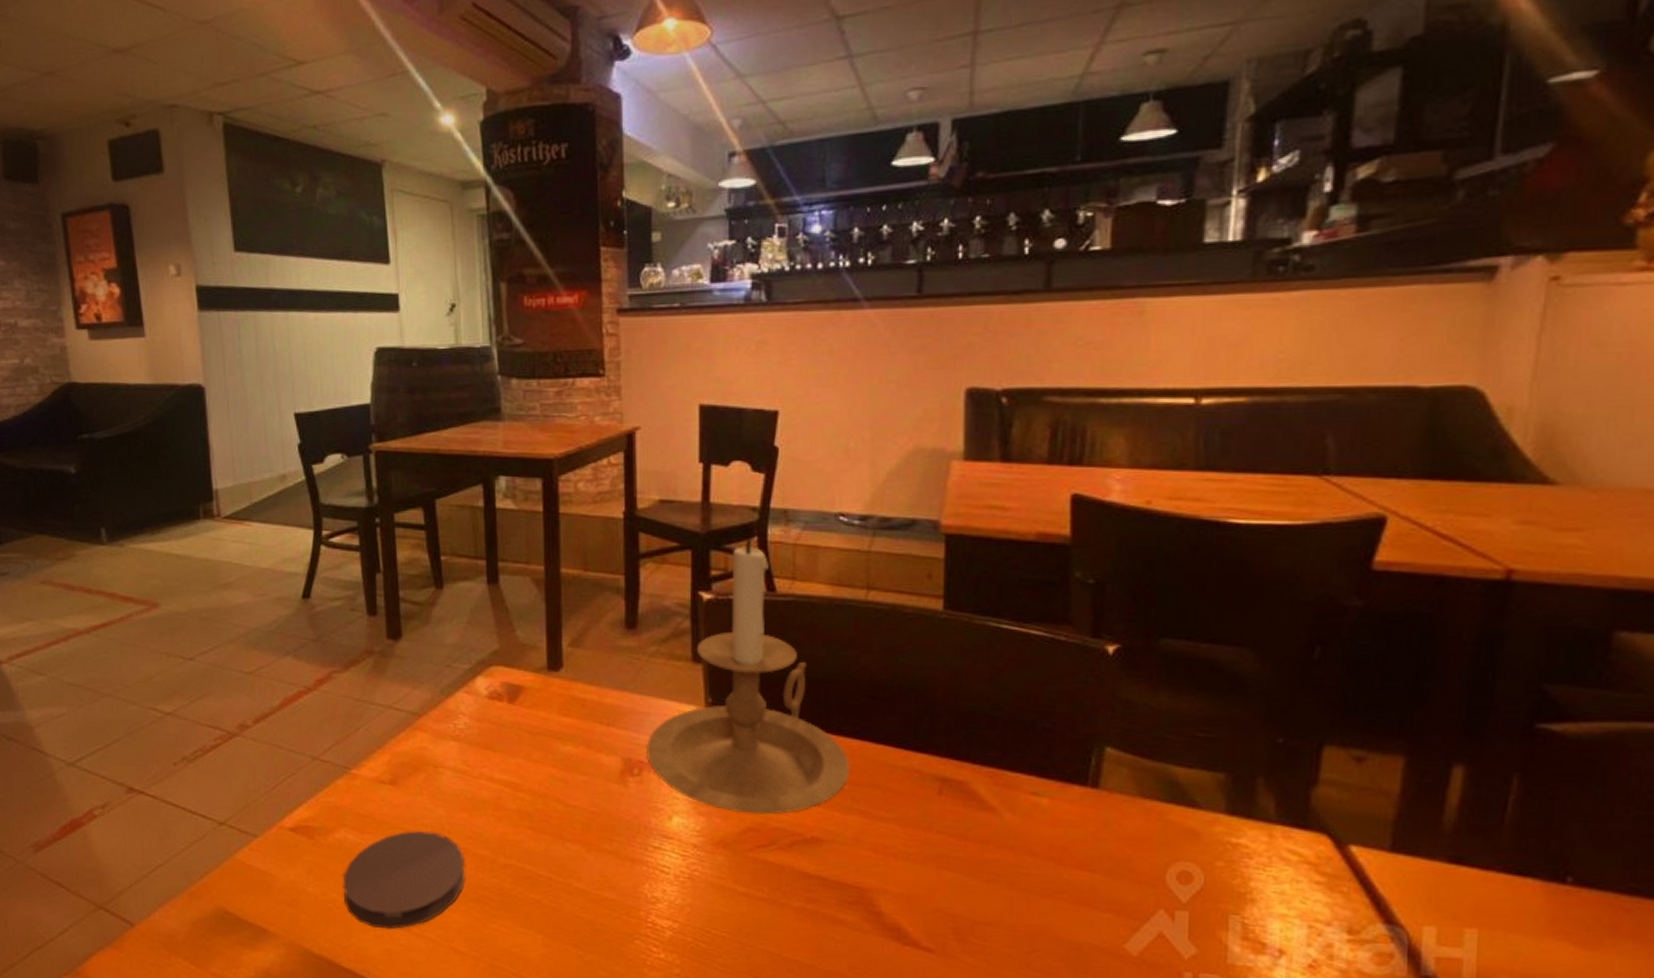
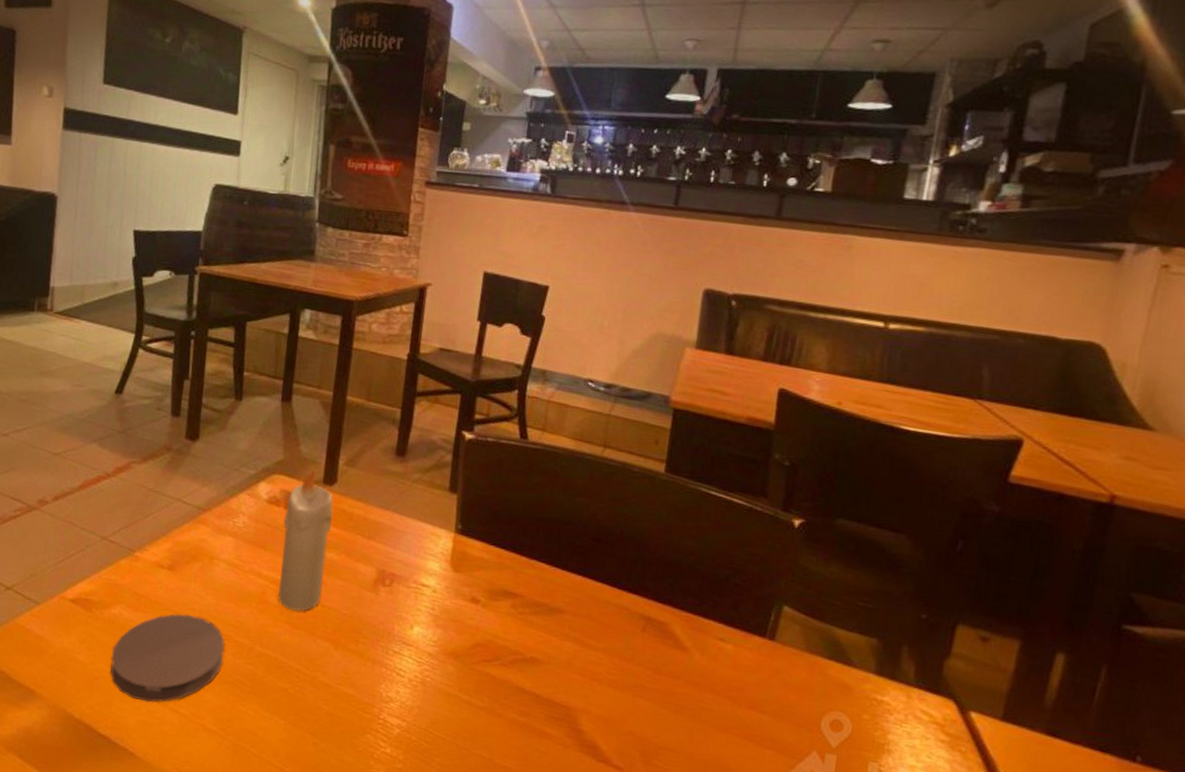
candle: none [509,657,565,815] -> present [277,470,334,612]
candle holder: present [646,539,851,815] -> none [399,391,572,634]

